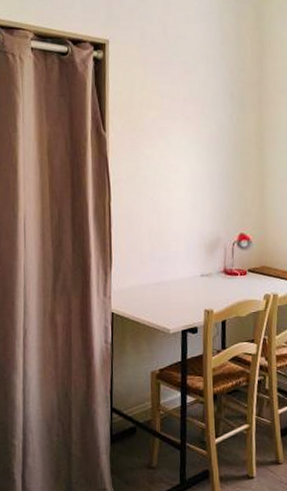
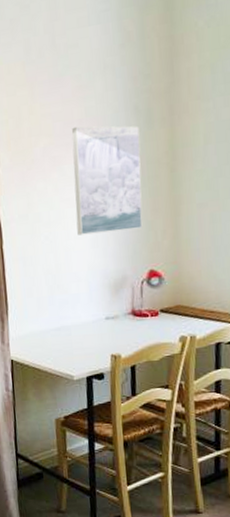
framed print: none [177,104,235,199] -> present [72,126,143,236]

